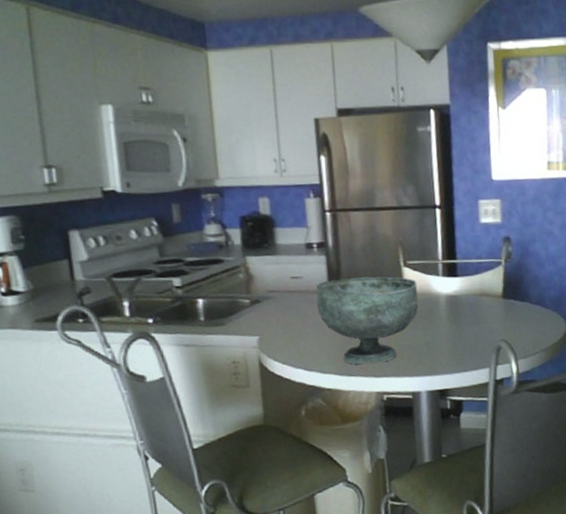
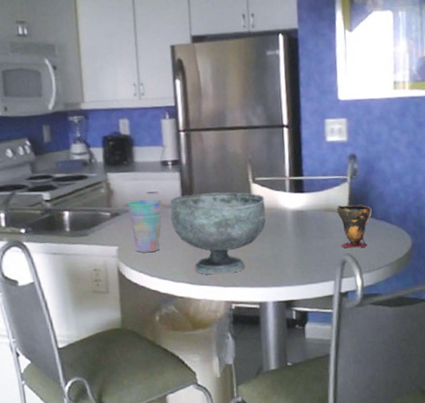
cup: none [268,285,308,342] -> present [127,199,163,253]
cup: none [491,288,527,334] -> present [337,204,372,248]

